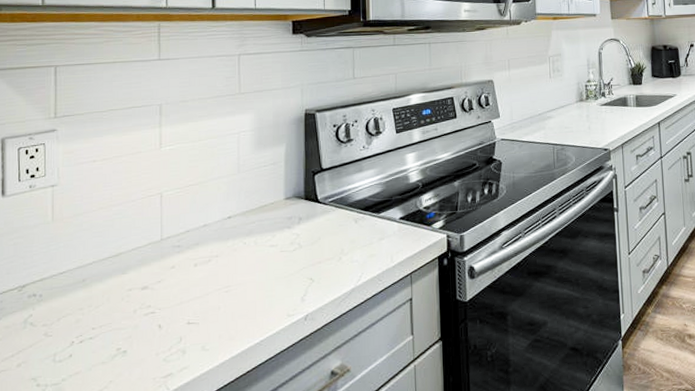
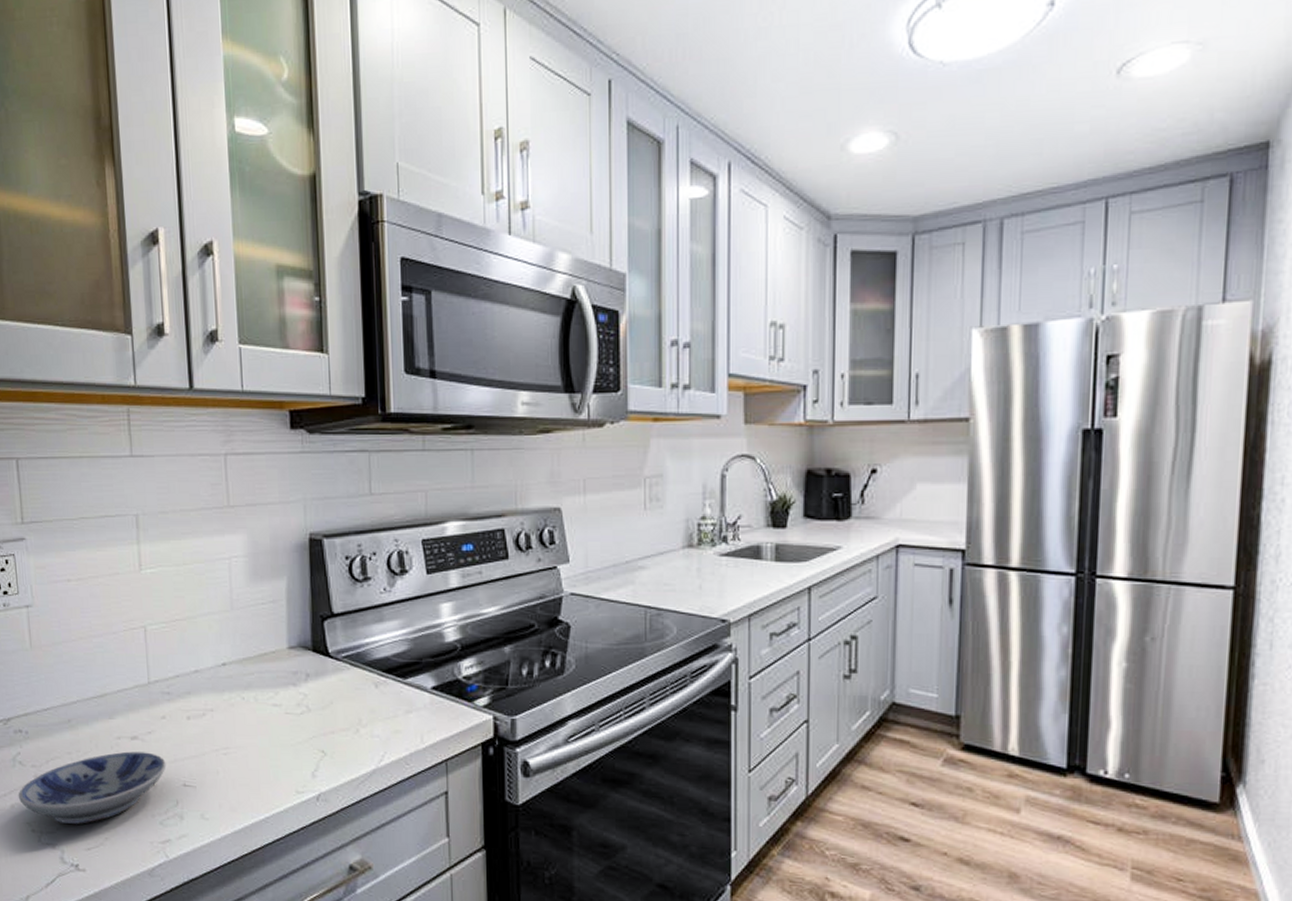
bowl: none [26,299,173,374] -> present [18,751,166,824]

